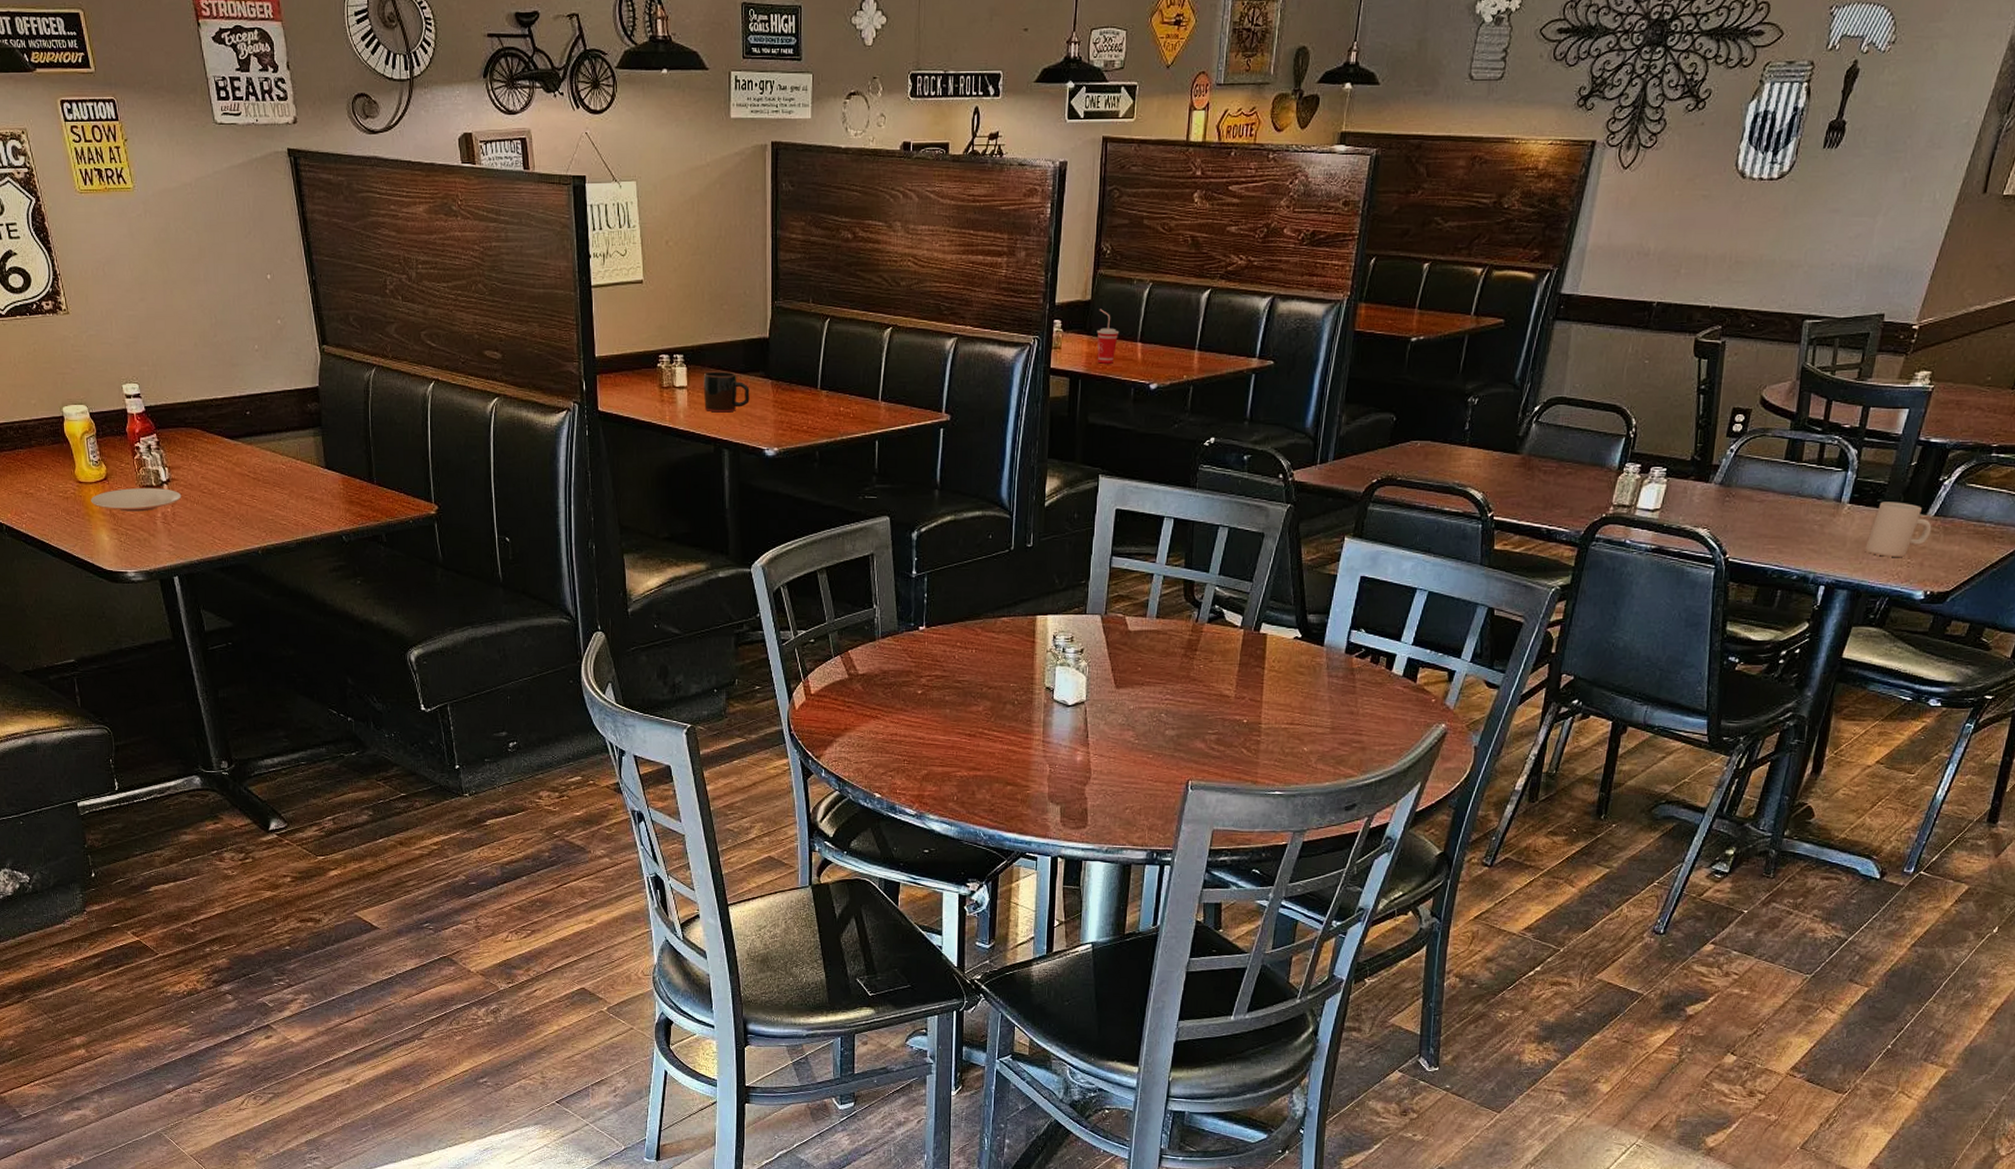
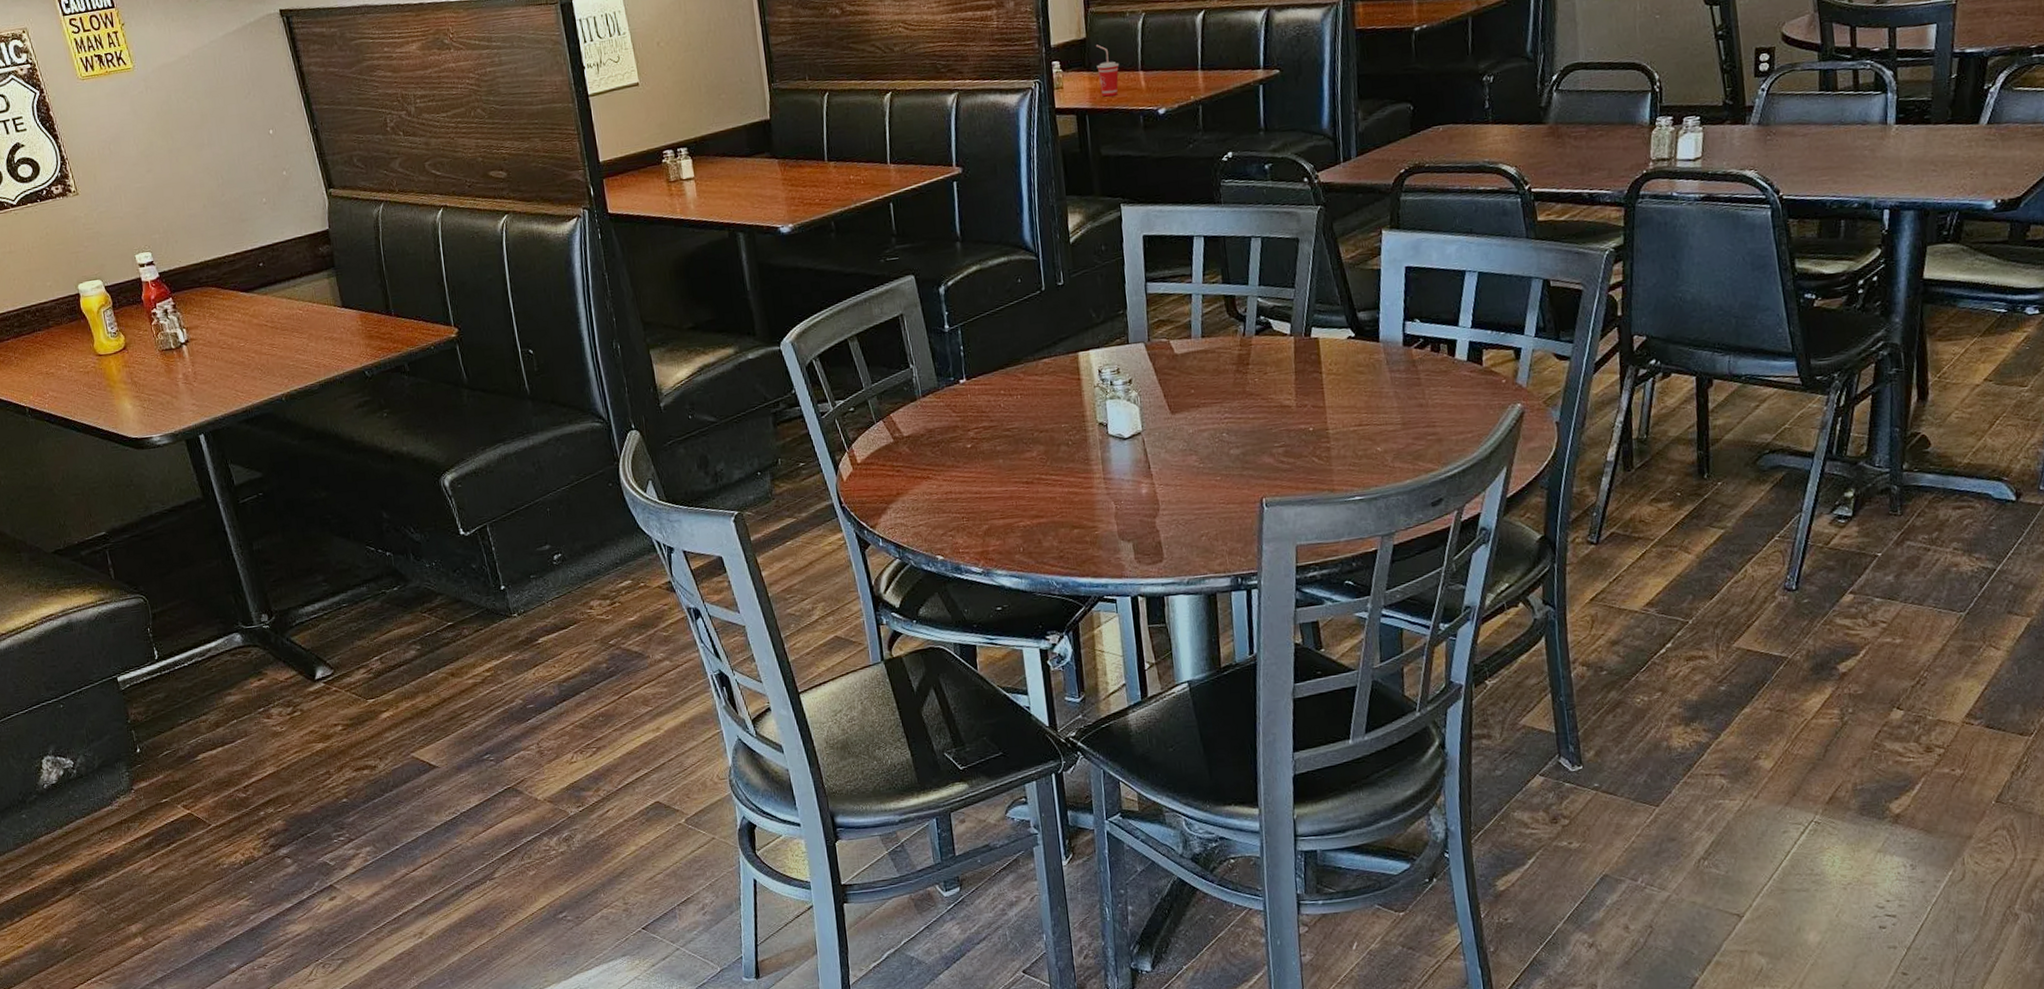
plate: present [91,488,182,512] -> none [111,349,202,378]
mug: present [703,371,750,413] -> none [709,157,759,199]
mug: present [1865,501,1932,557] -> none [1922,115,1988,172]

